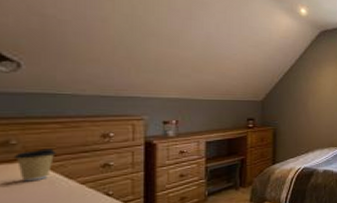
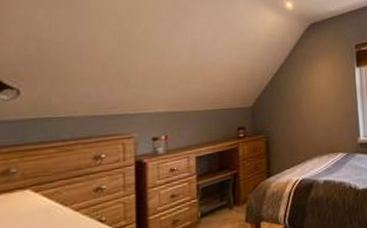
coffee cup: present [13,148,56,182] -> none [13,174,52,212]

